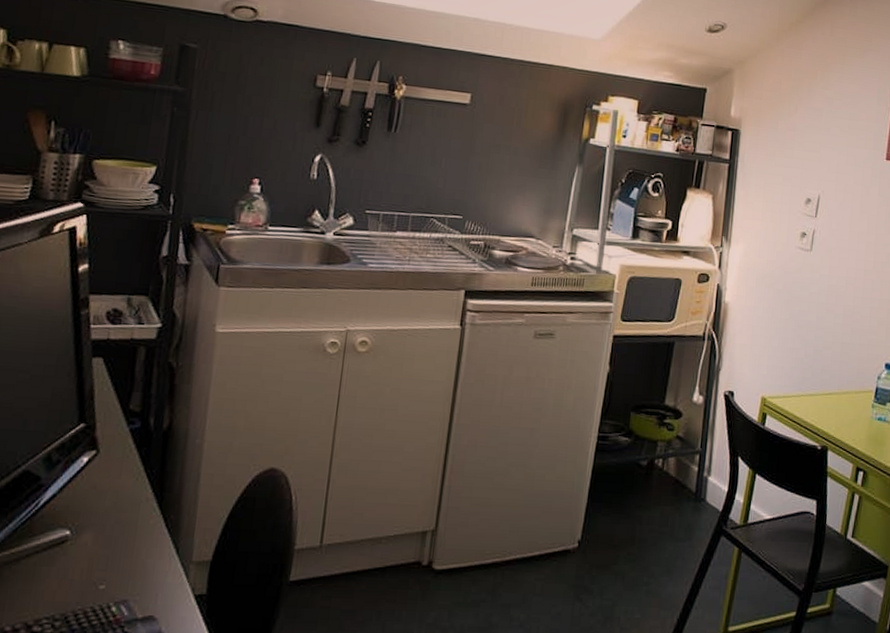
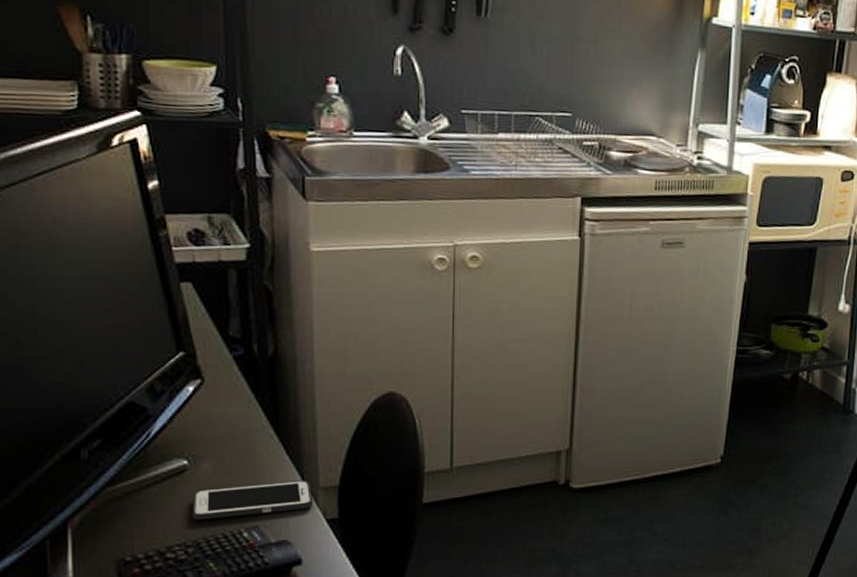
cell phone: none [64,554,185,592] -> present [191,481,313,520]

